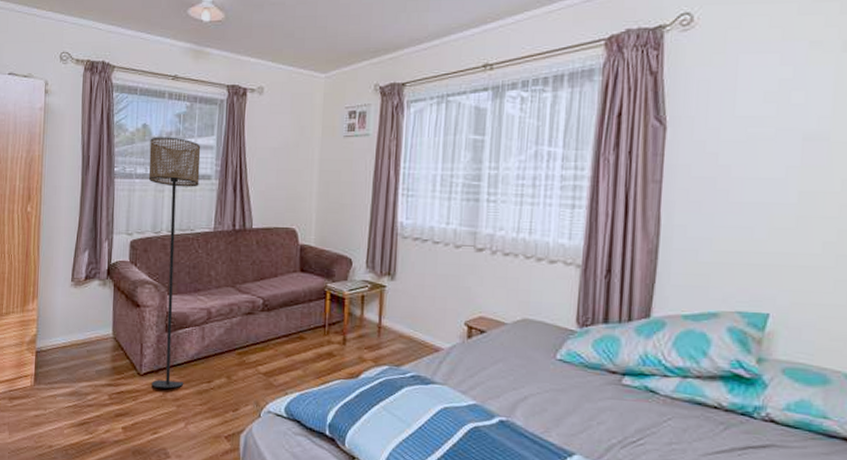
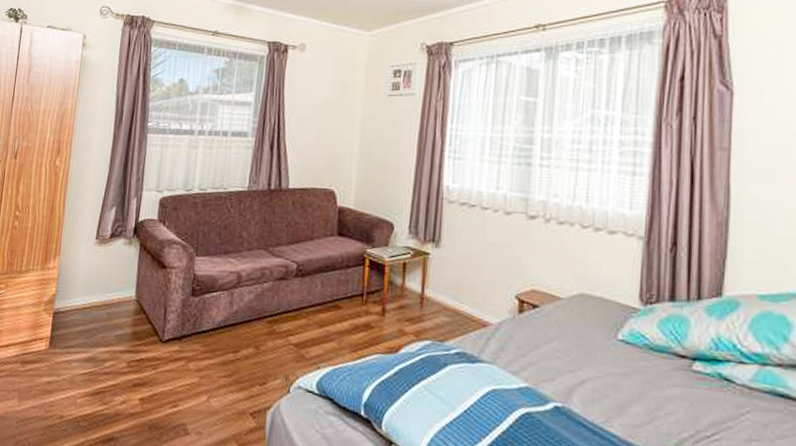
floor lamp: present [148,137,201,389] -> none [174,92,239,358]

